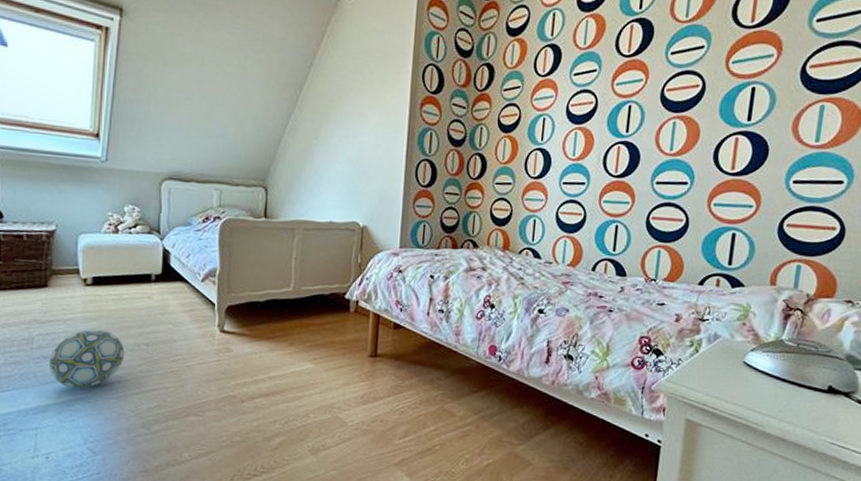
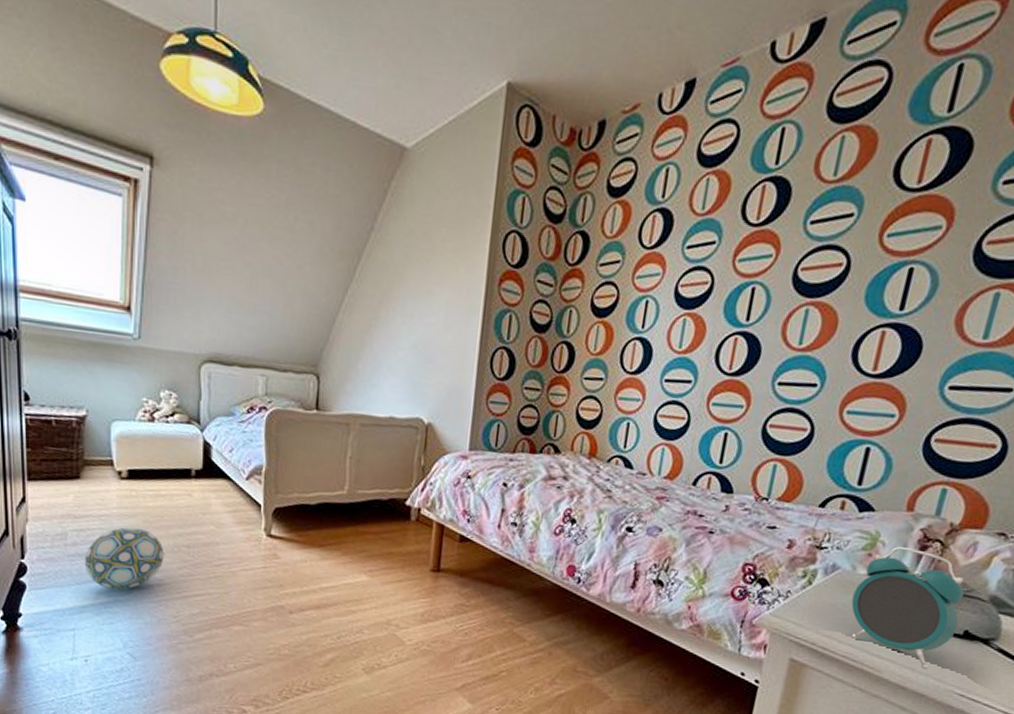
alarm clock: none [733,316,825,422] -> present [851,547,965,669]

